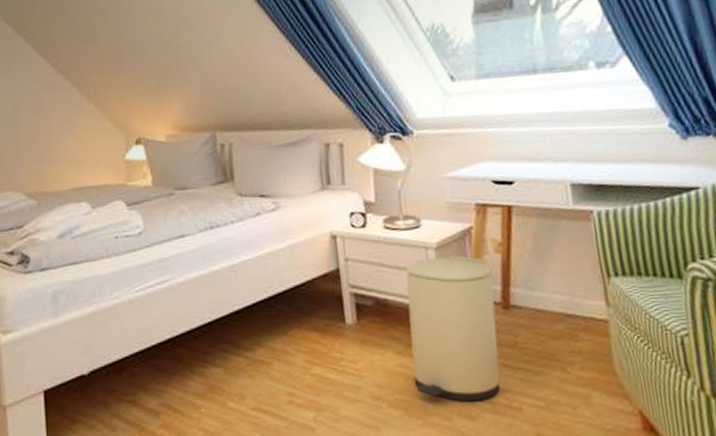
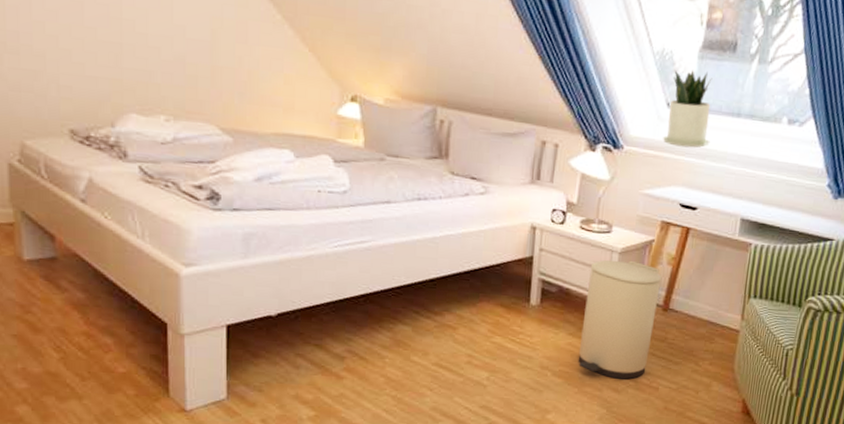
planter: none [450,35,510,120] -> present [663,70,713,148]

